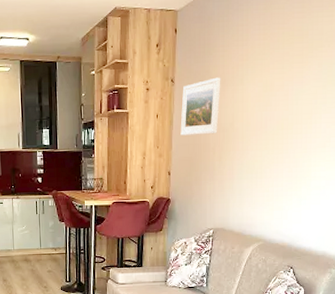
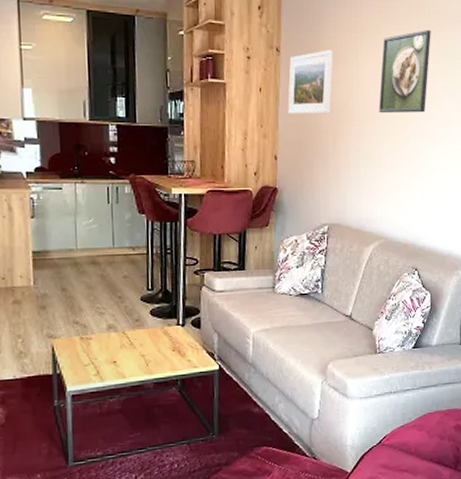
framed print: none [261,52,313,131] -> present [379,30,431,114]

